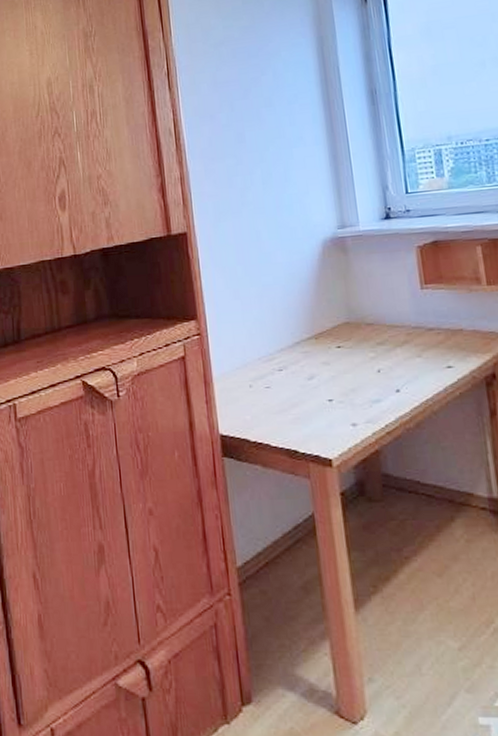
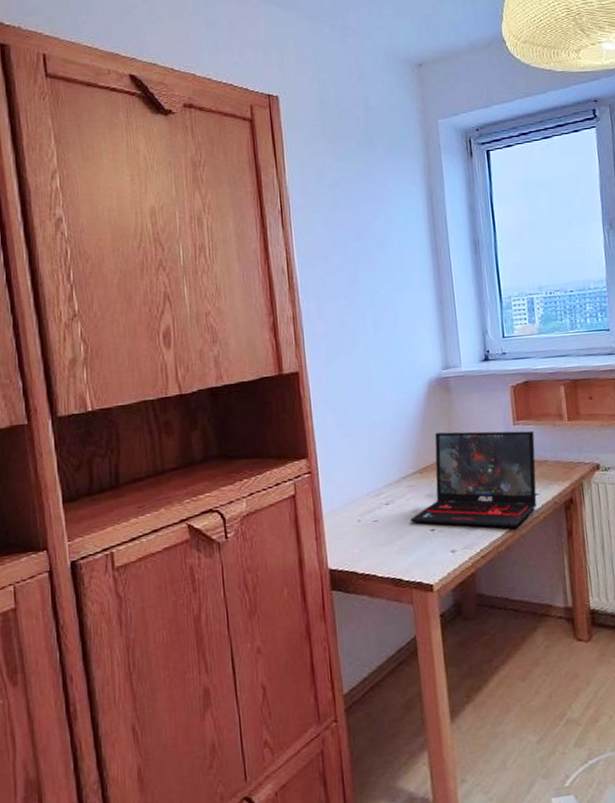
laptop: none [306,295,451,402] -> present [410,430,537,528]

